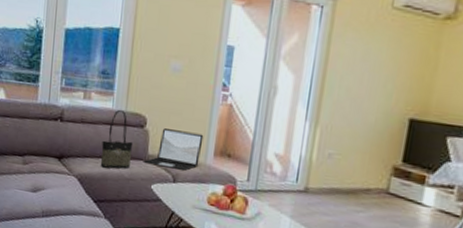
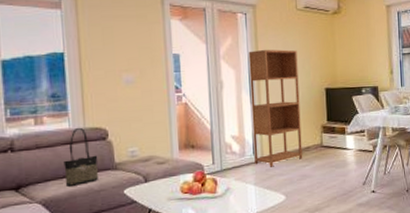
laptop: present [143,128,204,172] -> none [111,133,167,172]
bookcase: none [296,54,381,202] -> present [248,49,303,167]

